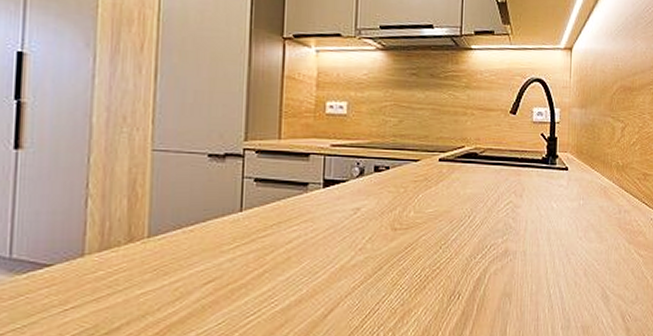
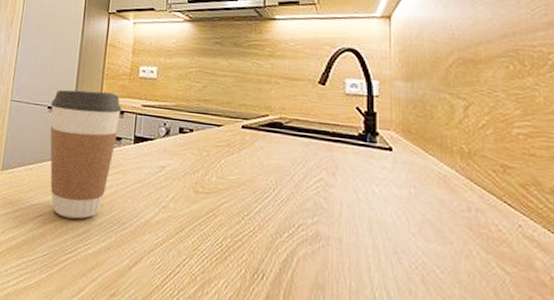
coffee cup: none [211,132,308,279] -> present [50,89,122,219]

